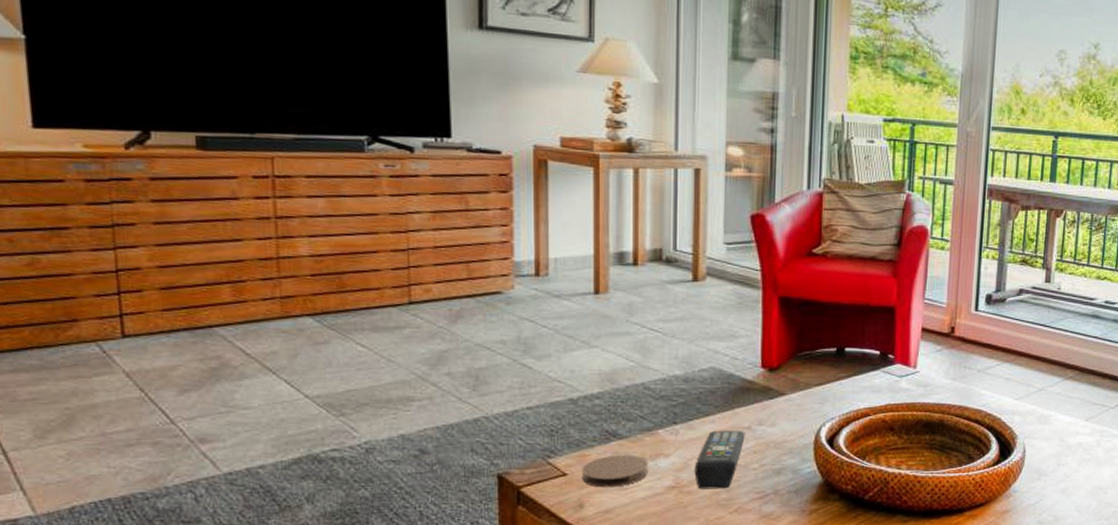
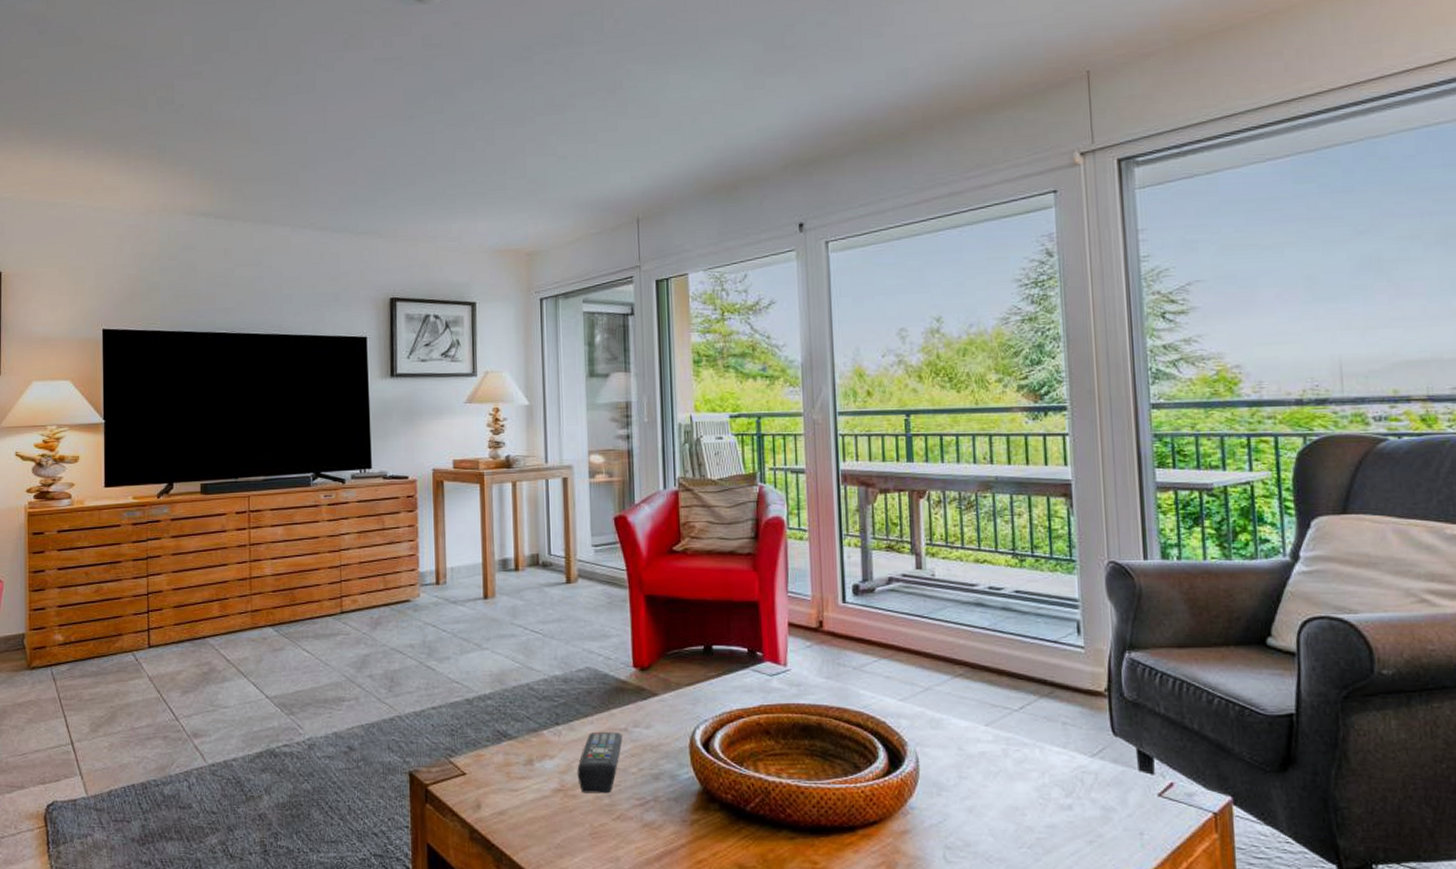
coaster: present [581,454,649,488] -> none [478,755,536,788]

